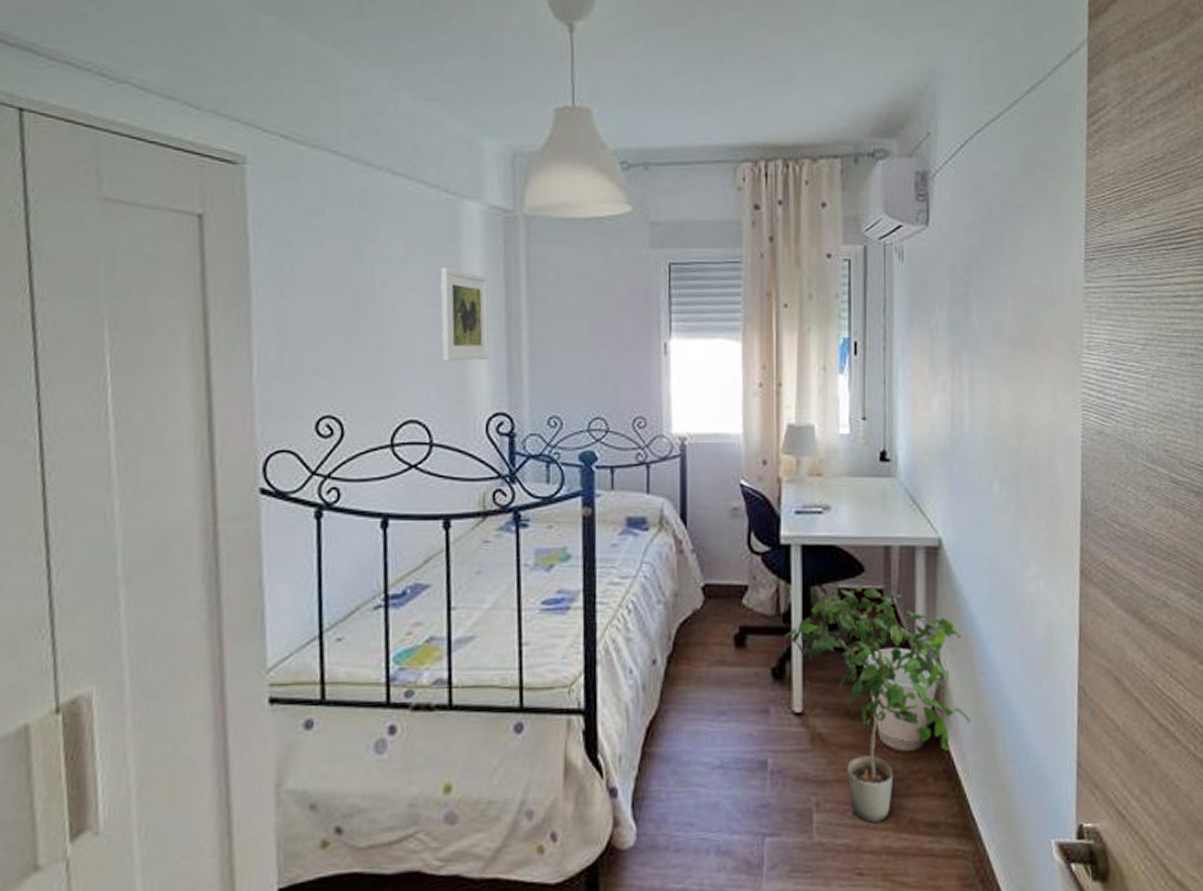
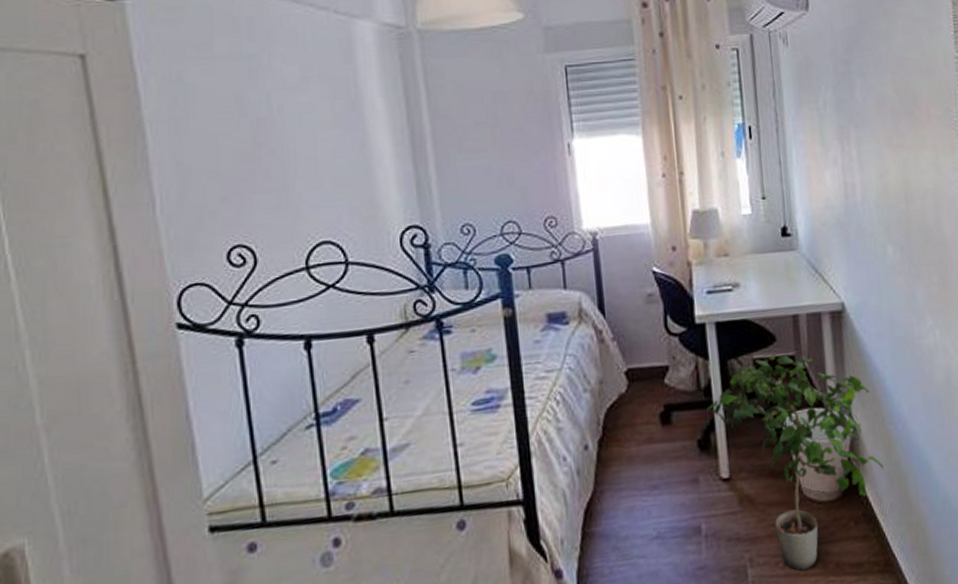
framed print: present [440,267,490,362] -> none [338,87,396,181]

